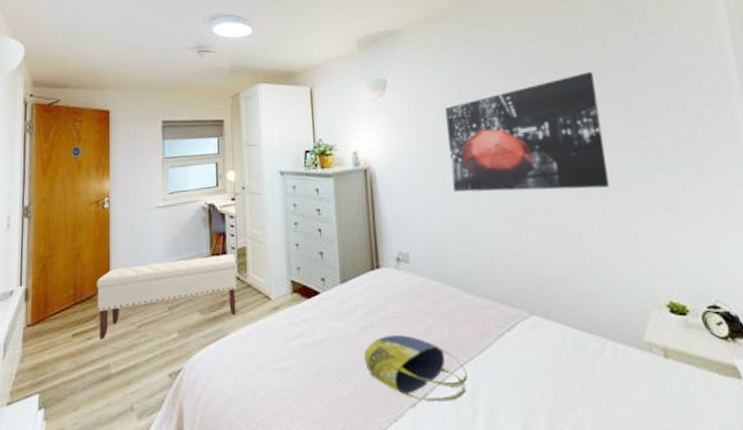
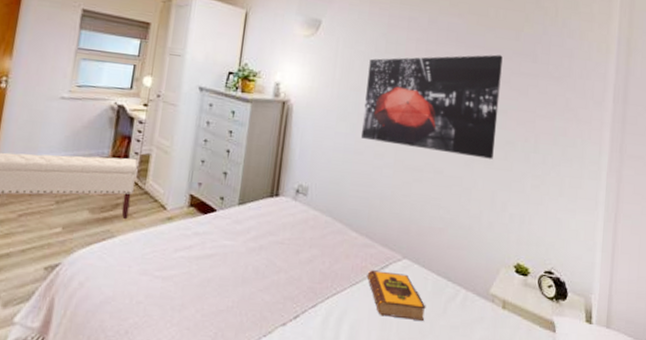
tote bag: present [364,334,467,402] -> none [247,258,338,325]
hardback book: none [493,332,572,384] -> present [367,270,426,321]

